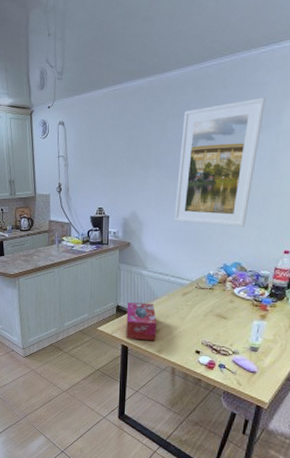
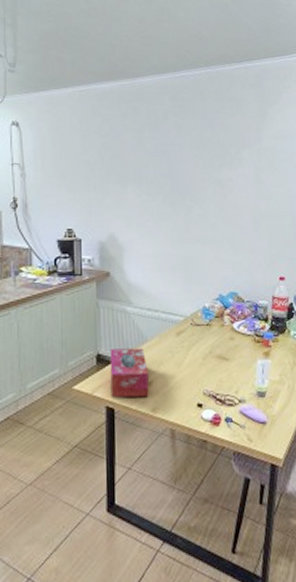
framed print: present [173,97,266,227] -> none [159,113,245,251]

